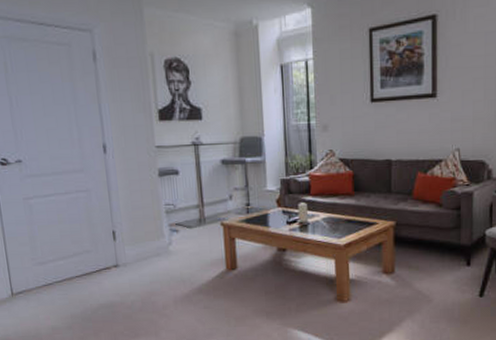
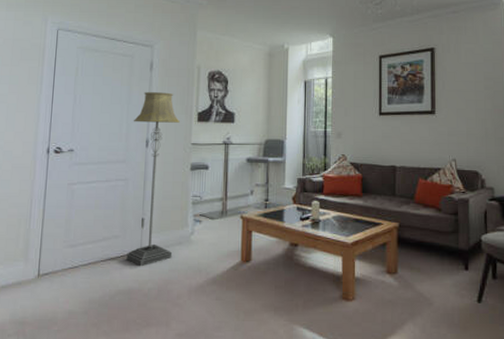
floor lamp: none [83,87,152,280] -> present [126,92,180,267]

